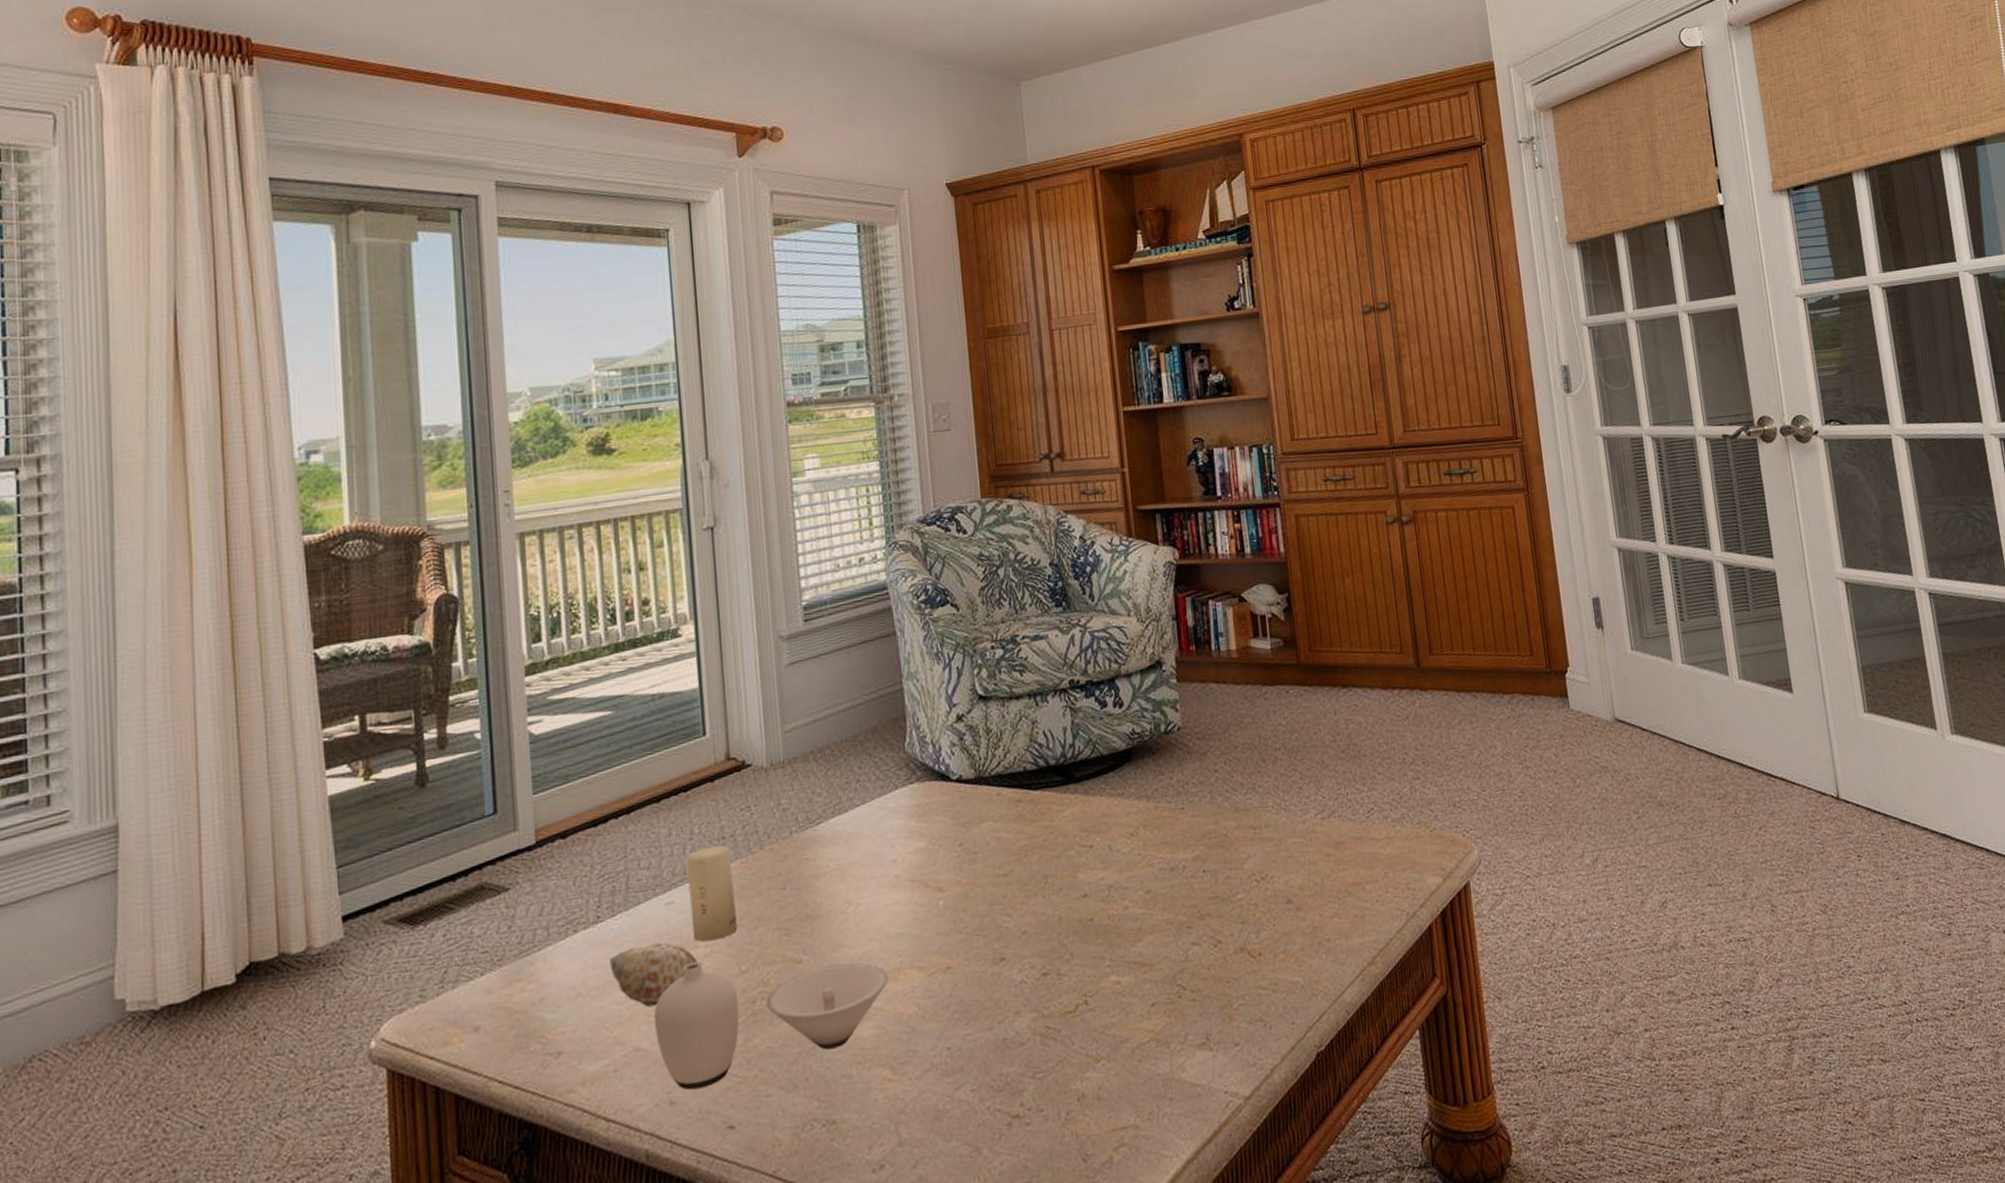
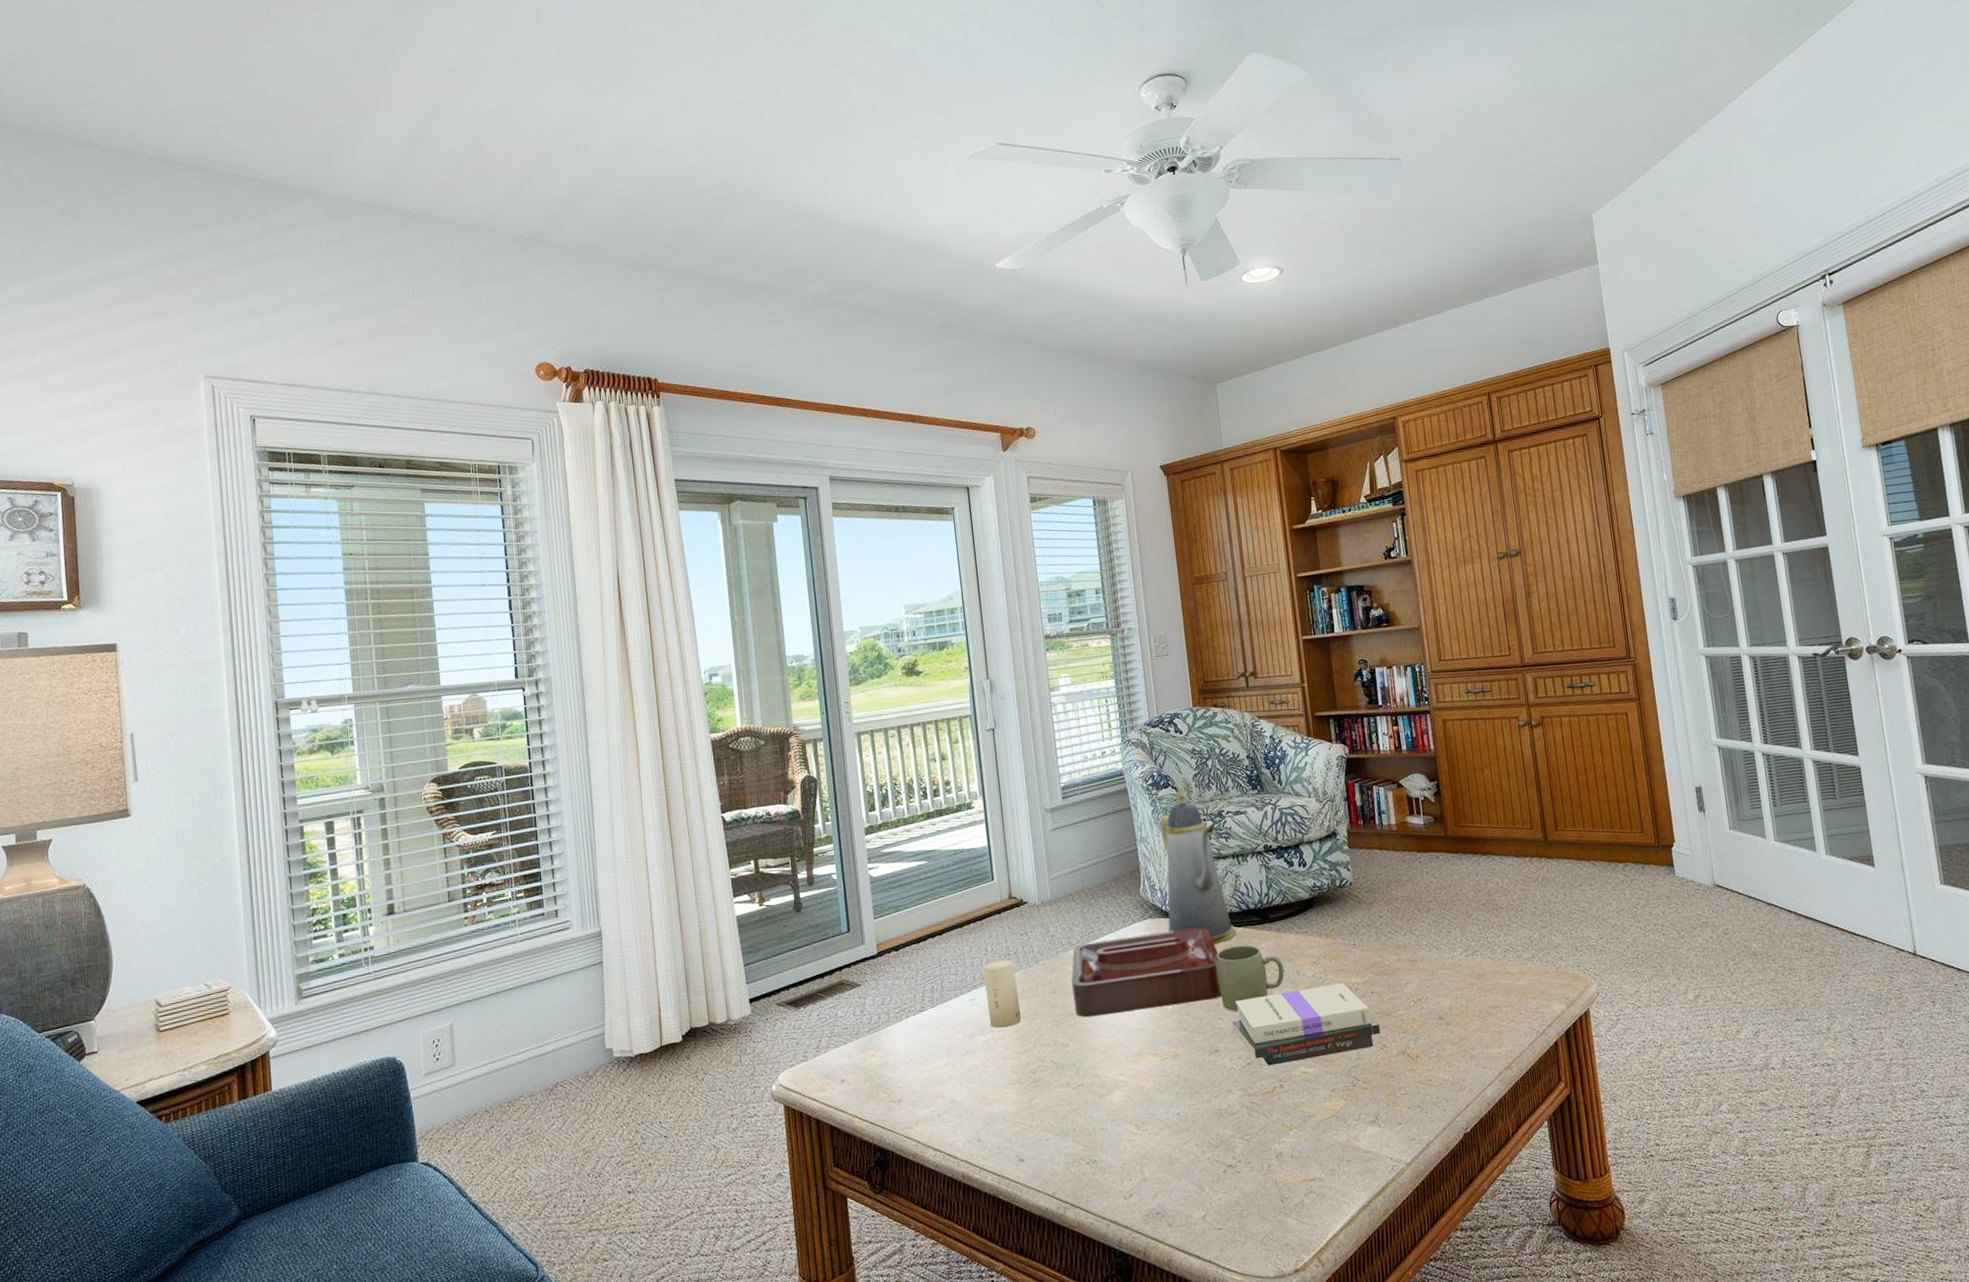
seashell: present [610,942,698,1008] -> none [932,1027,994,1073]
decorative bowl: present [653,961,889,1091] -> none [964,1042,1132,1133]
decorative tray: none [808,792,1011,922] -> present [1071,927,1222,1018]
coffee pot: none [934,604,1030,814] -> present [1159,787,1236,944]
mug: none [1003,814,1093,905] -> present [1215,945,1285,1012]
books: none [1023,860,1214,976] -> present [1232,983,1380,1066]

